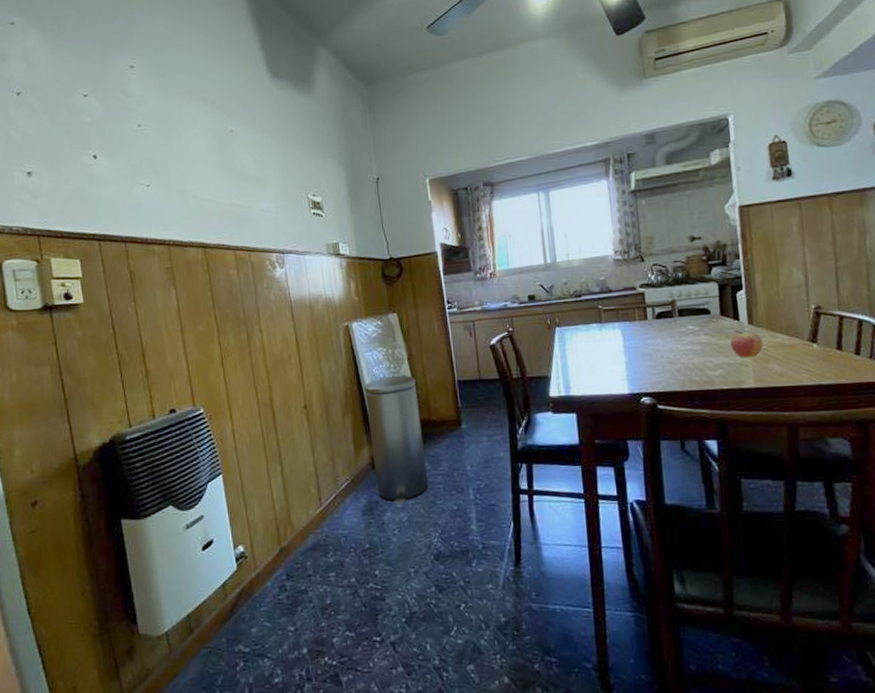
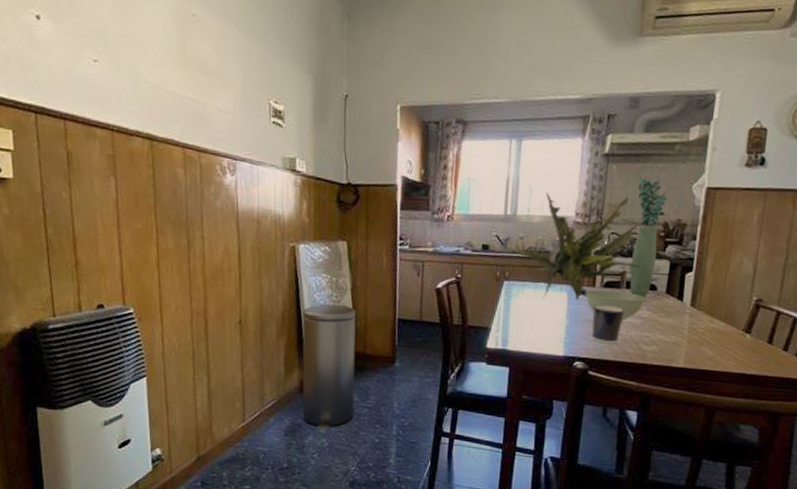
plant: none [565,227,691,339] -> present [518,192,643,300]
bowl: none [639,320,701,352] -> present [585,289,646,323]
mug: none [649,336,683,375] -> present [591,304,625,345]
vase: none [668,204,705,324] -> present [629,173,667,299]
fruit: present [730,331,763,358] -> none [669,311,701,339]

